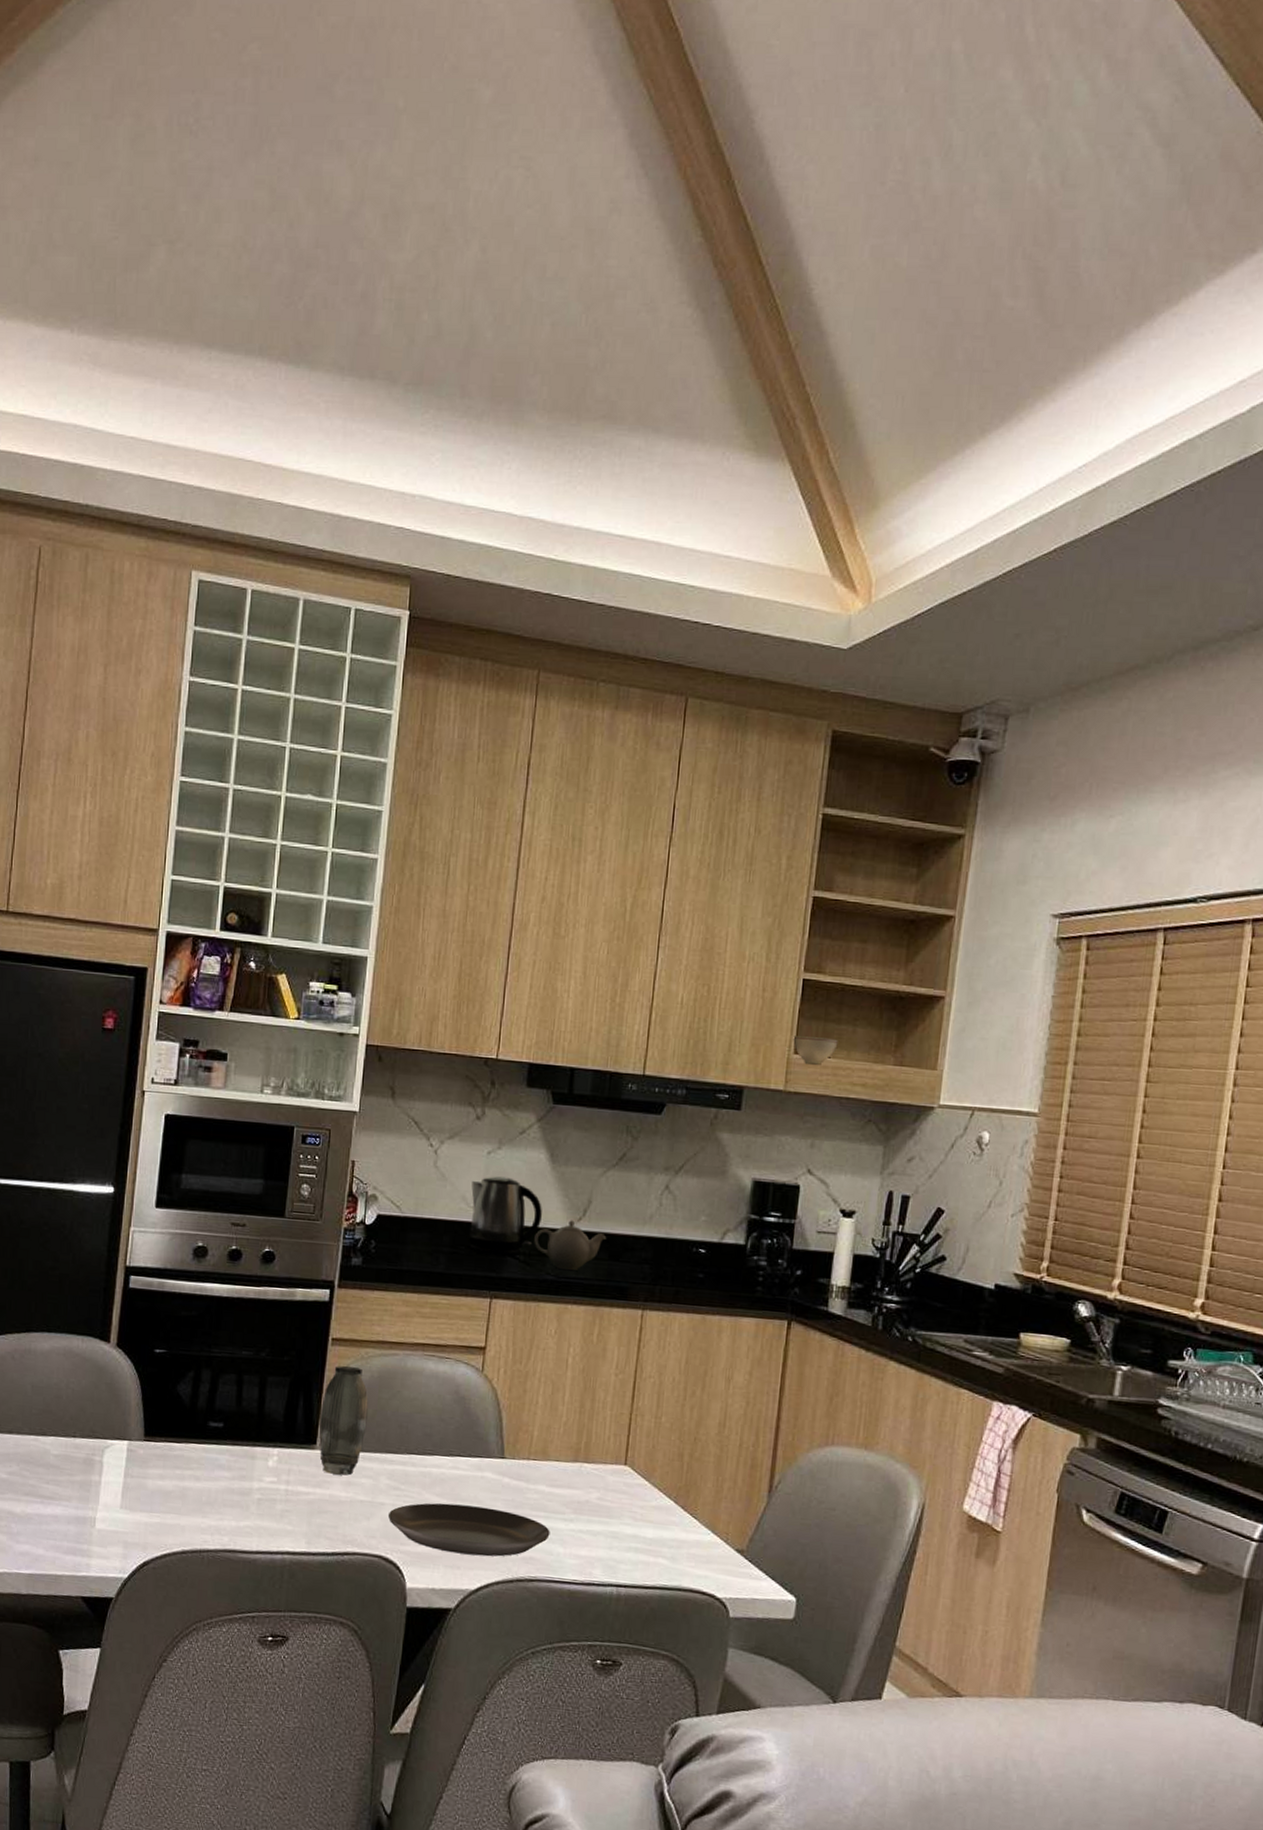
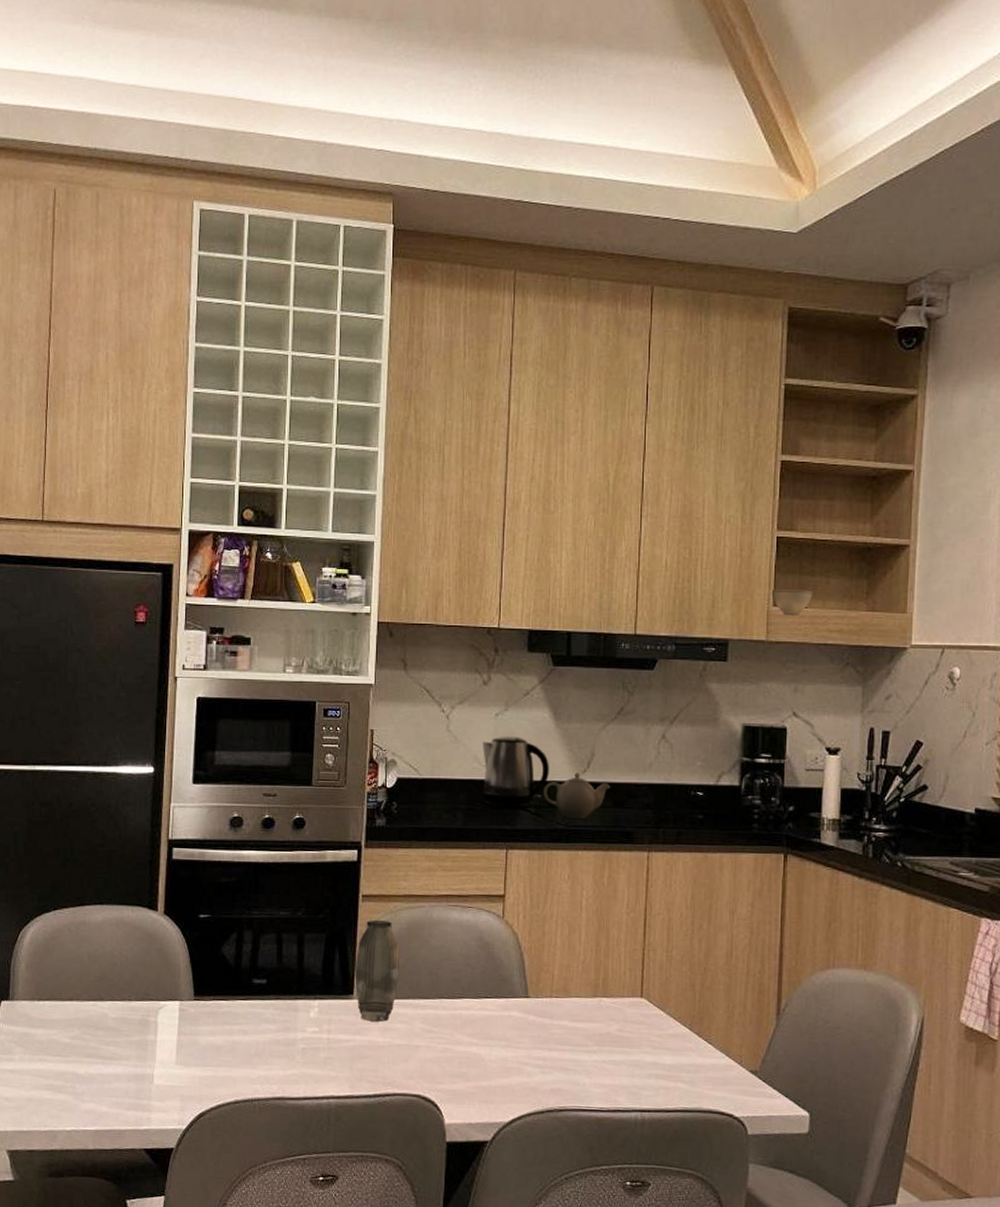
plate: present [387,1503,550,1557] -> none [423,1042,576,1090]

